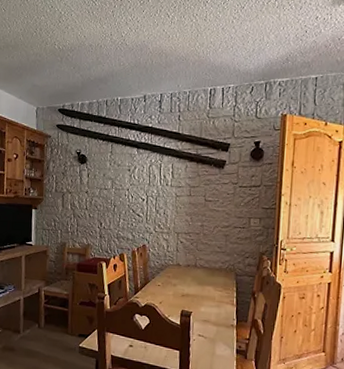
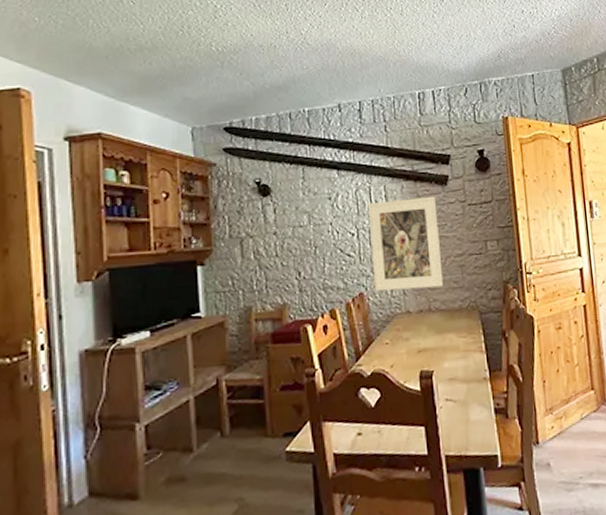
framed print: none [155,176,213,249] -> present [367,196,444,292]

